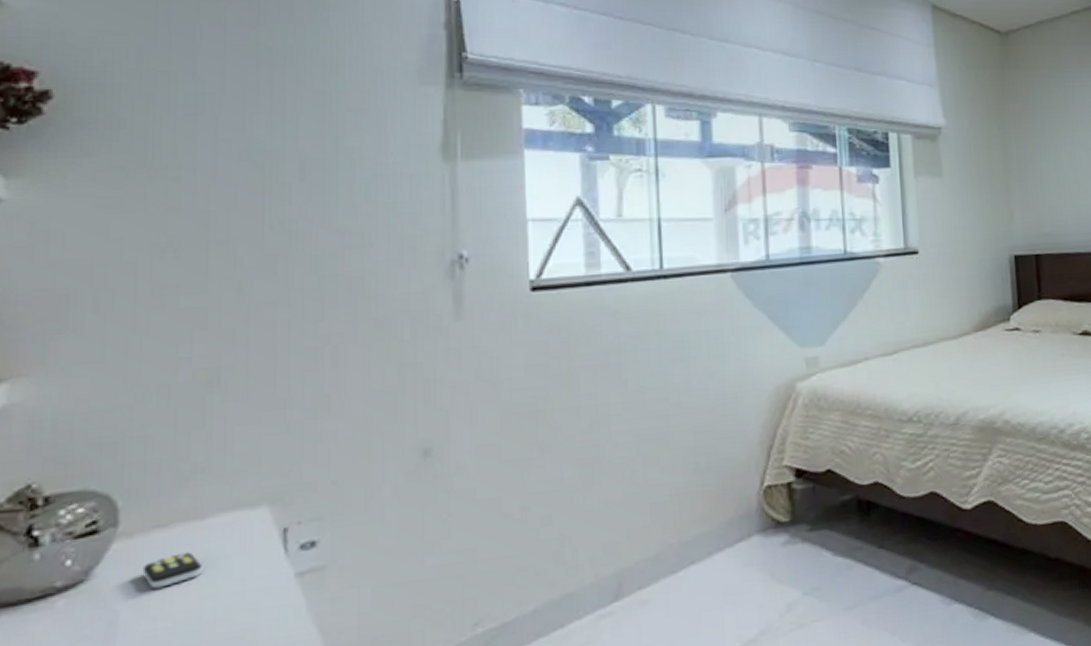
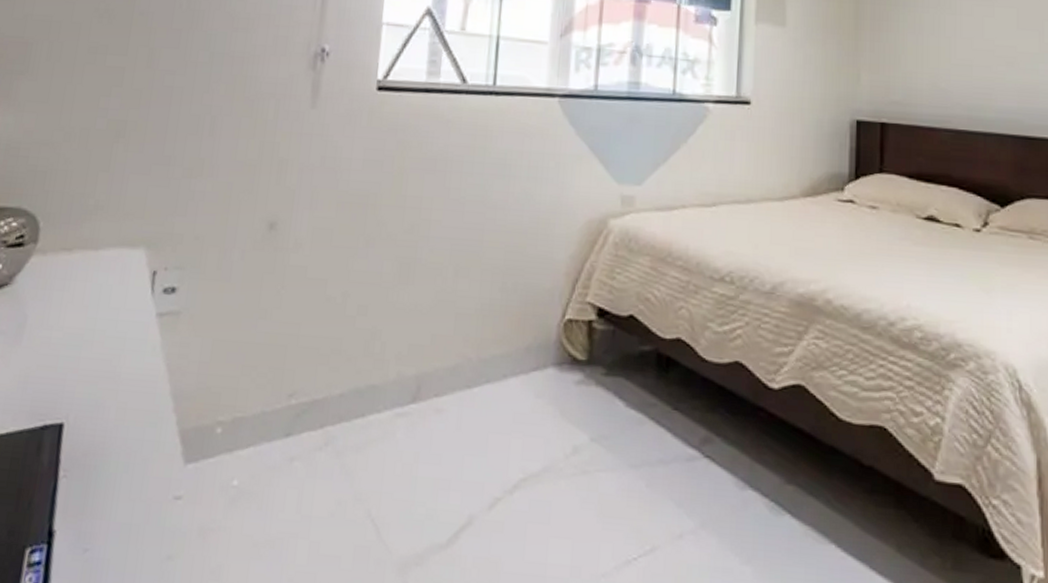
remote control: present [142,552,203,589] -> none [48,276,91,303]

